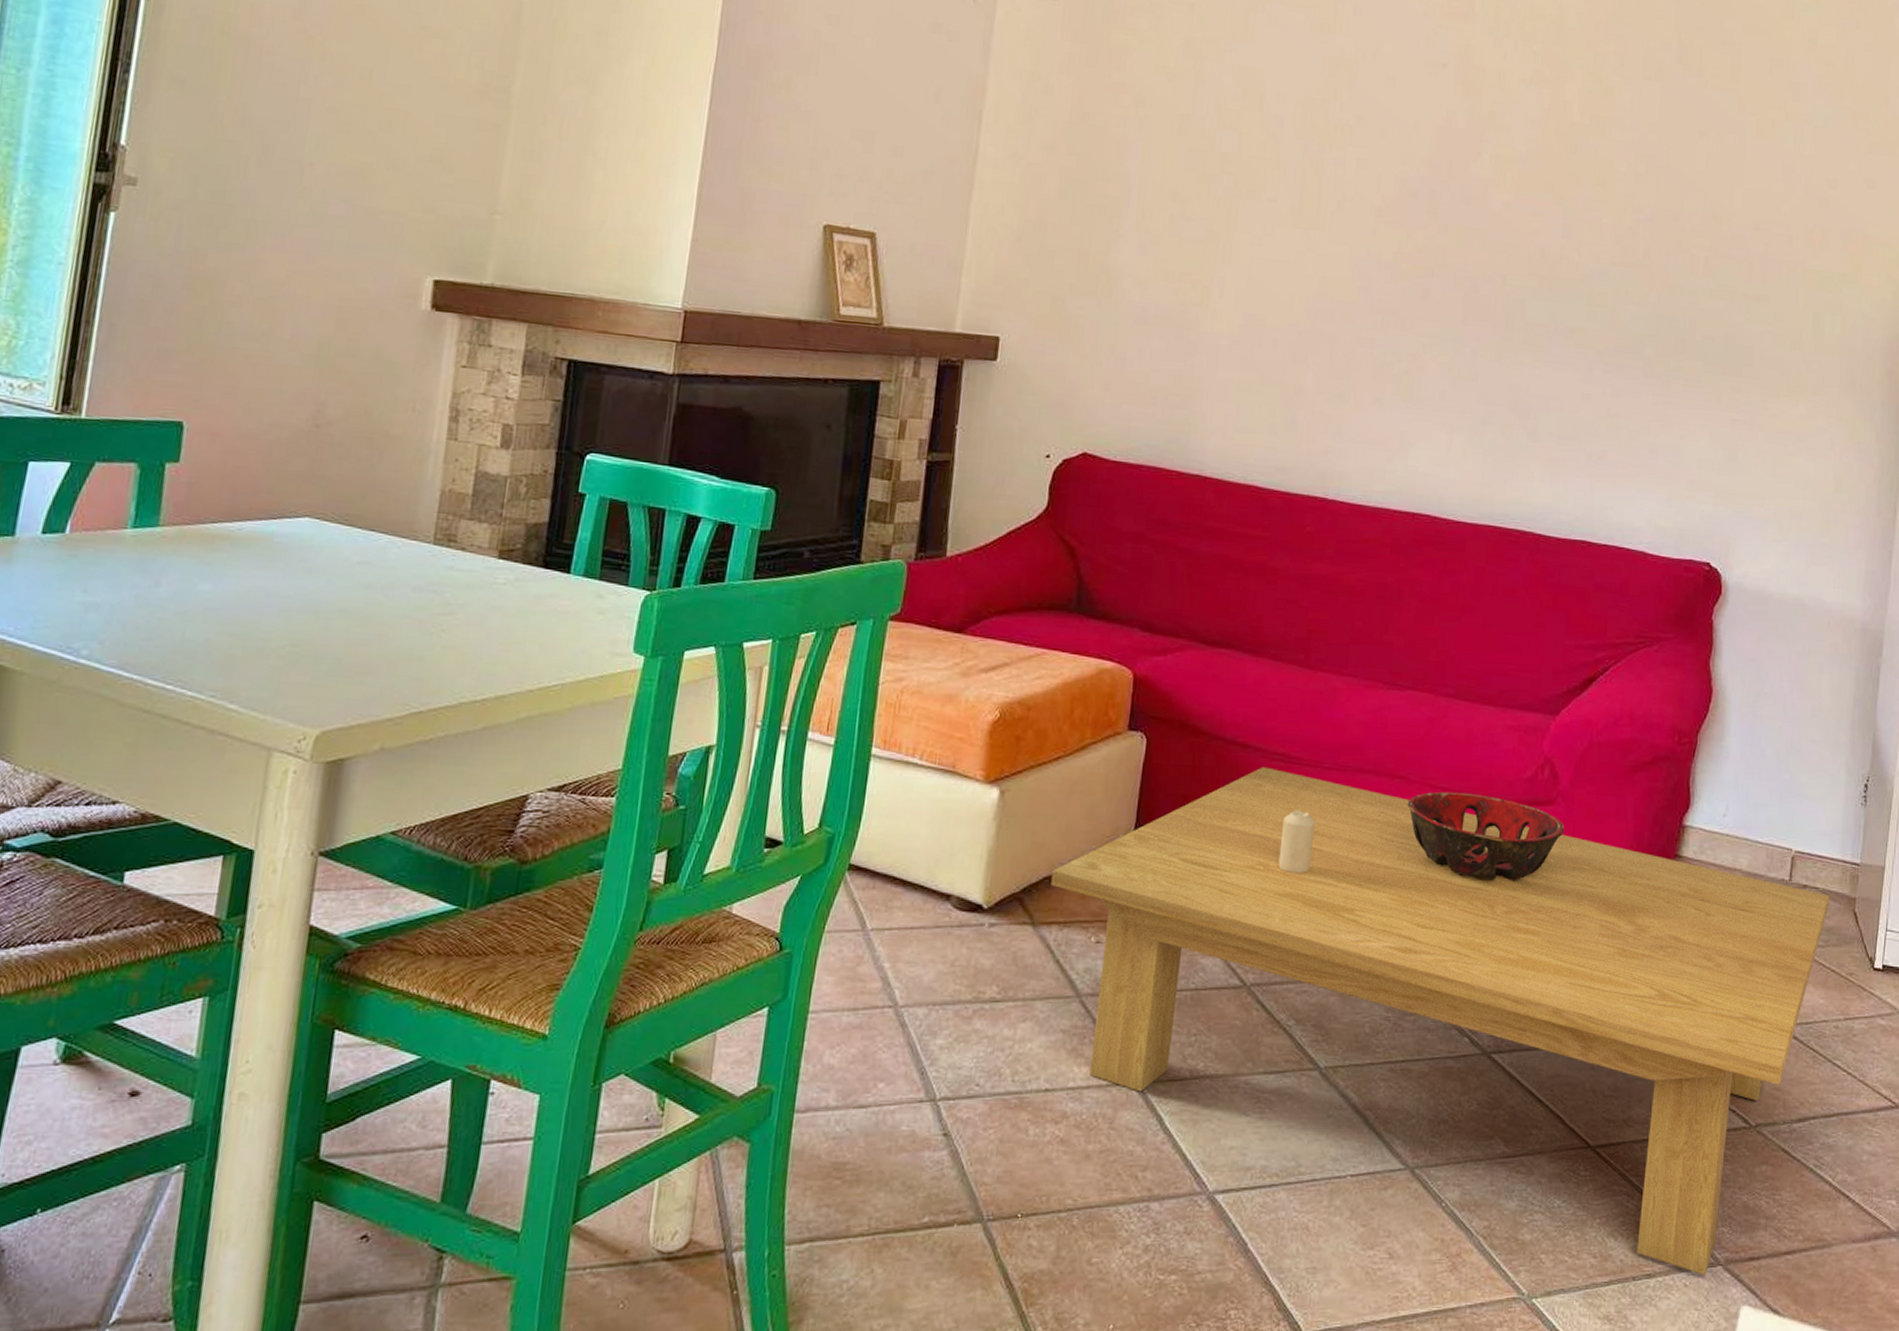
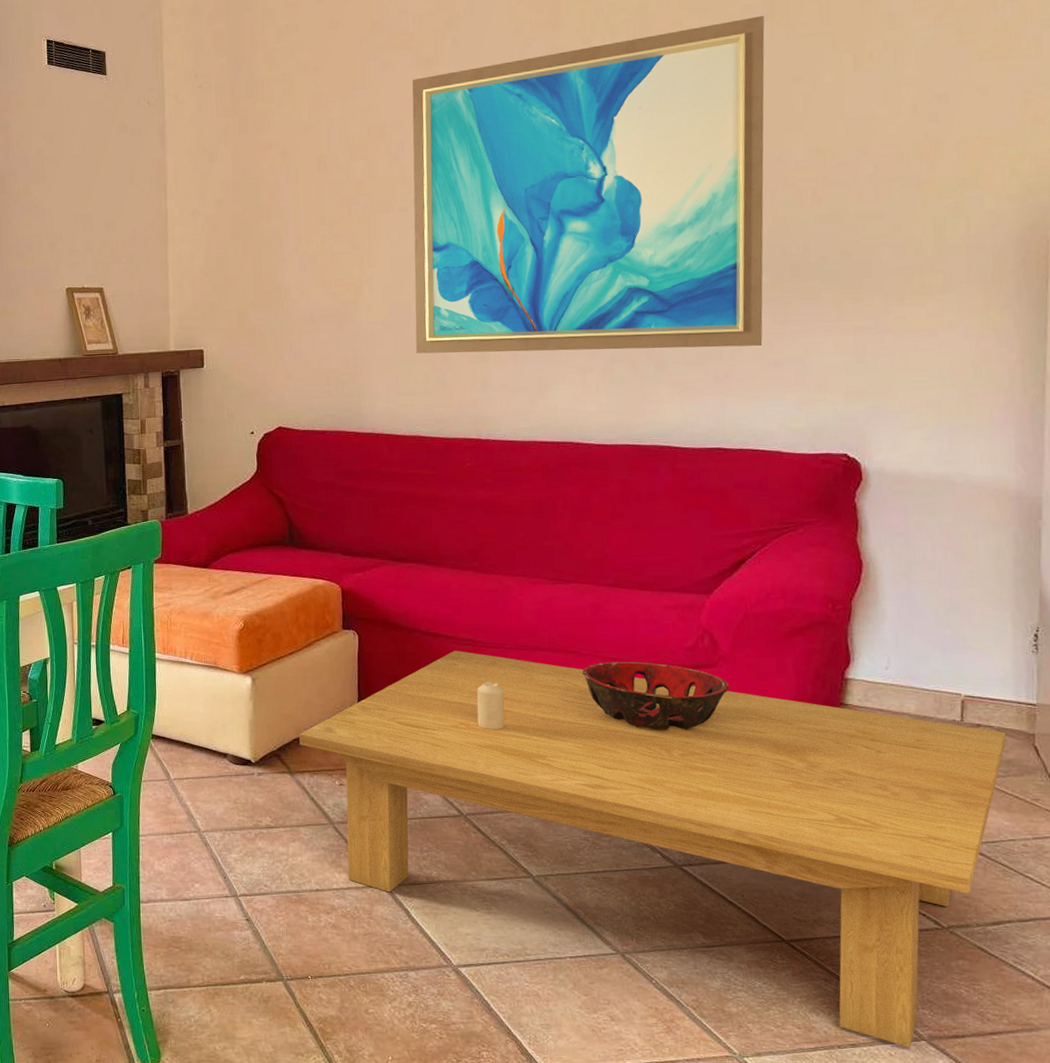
wall art: none [1265,44,1678,428] -> present [412,16,765,354]

